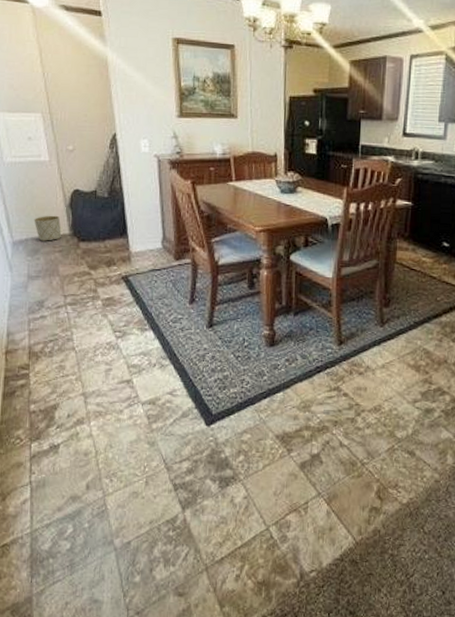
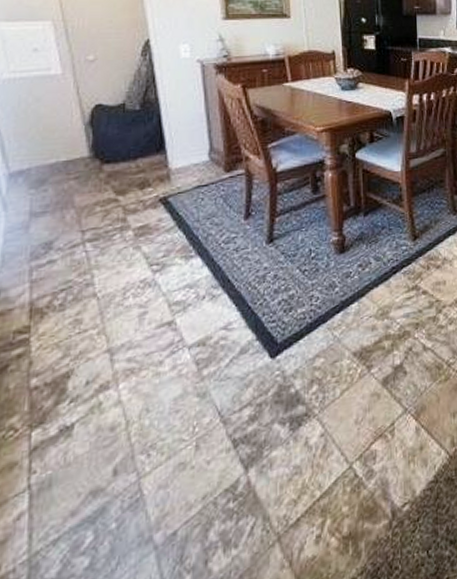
planter: present [34,215,61,242] -> none [39,136,78,170]

